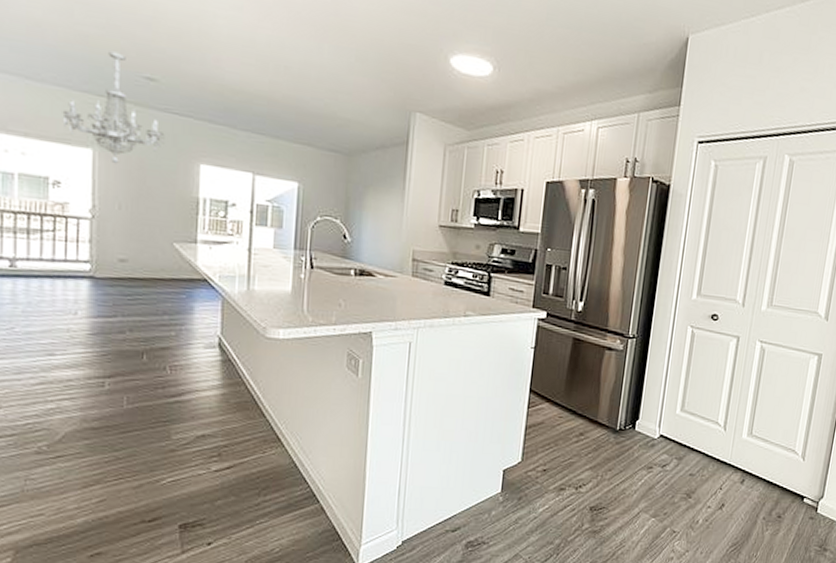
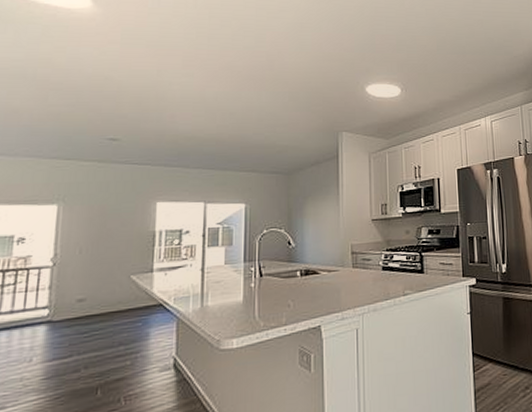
chandelier: present [62,51,165,165] -> none [31,123,125,215]

